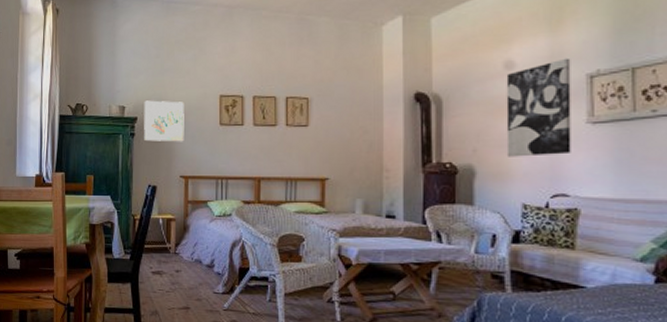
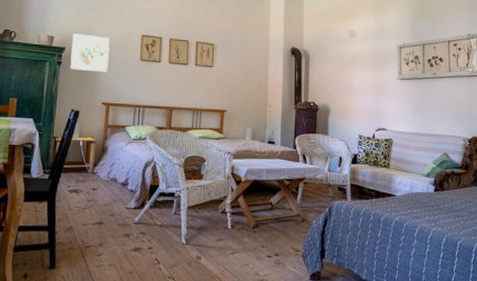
wall art: present [506,58,571,157] -> none [350,33,389,101]

